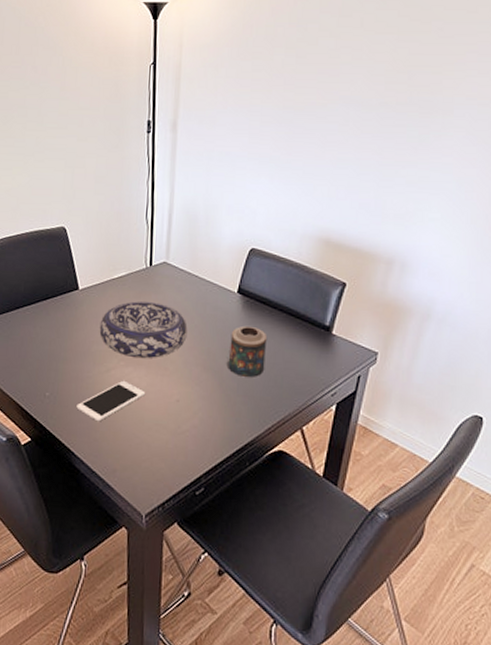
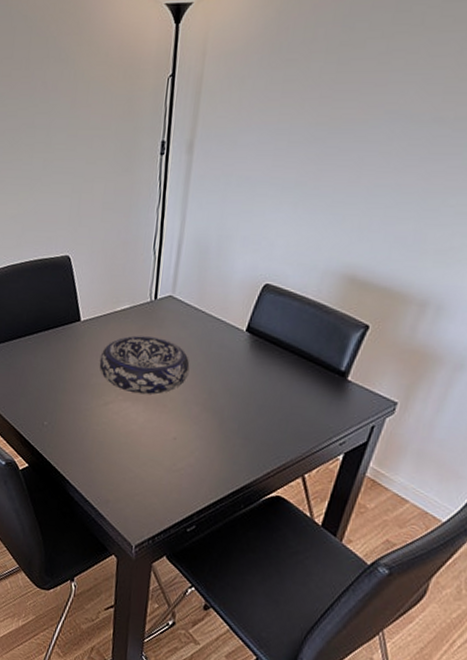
cell phone: present [76,380,146,422] -> none [73,414,143,454]
candle: present [225,325,268,377] -> none [227,366,275,420]

